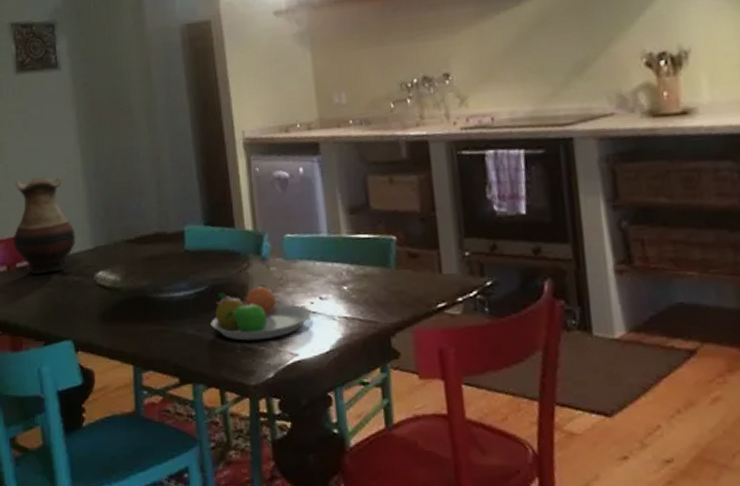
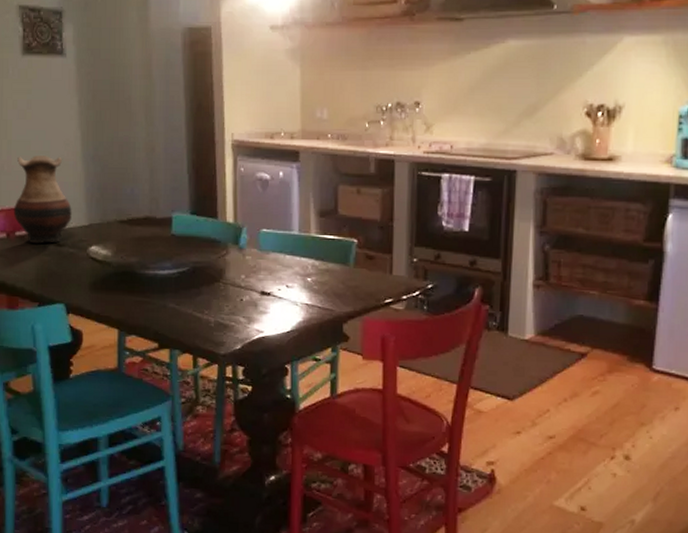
fruit bowl: present [210,285,312,341] -> none [189,271,278,317]

